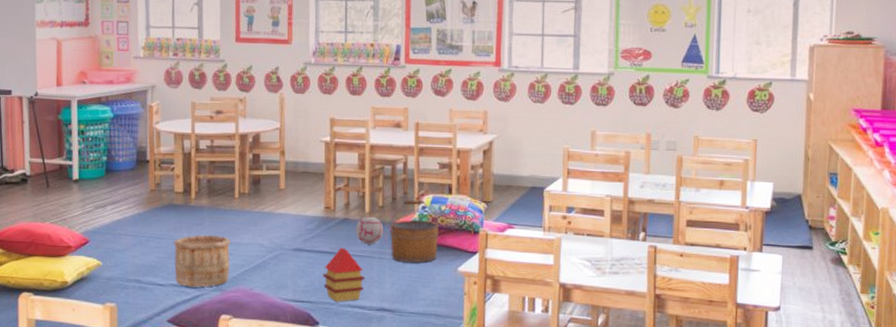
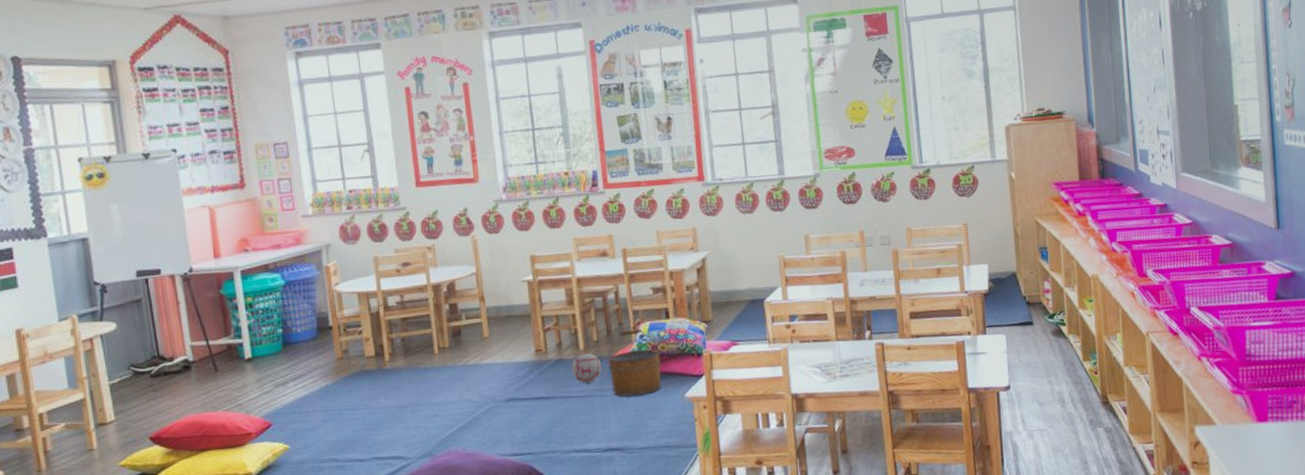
wooden bucket: present [173,234,232,287] -> none [369,397,438,458]
toy house: present [322,247,365,302] -> none [541,390,588,449]

